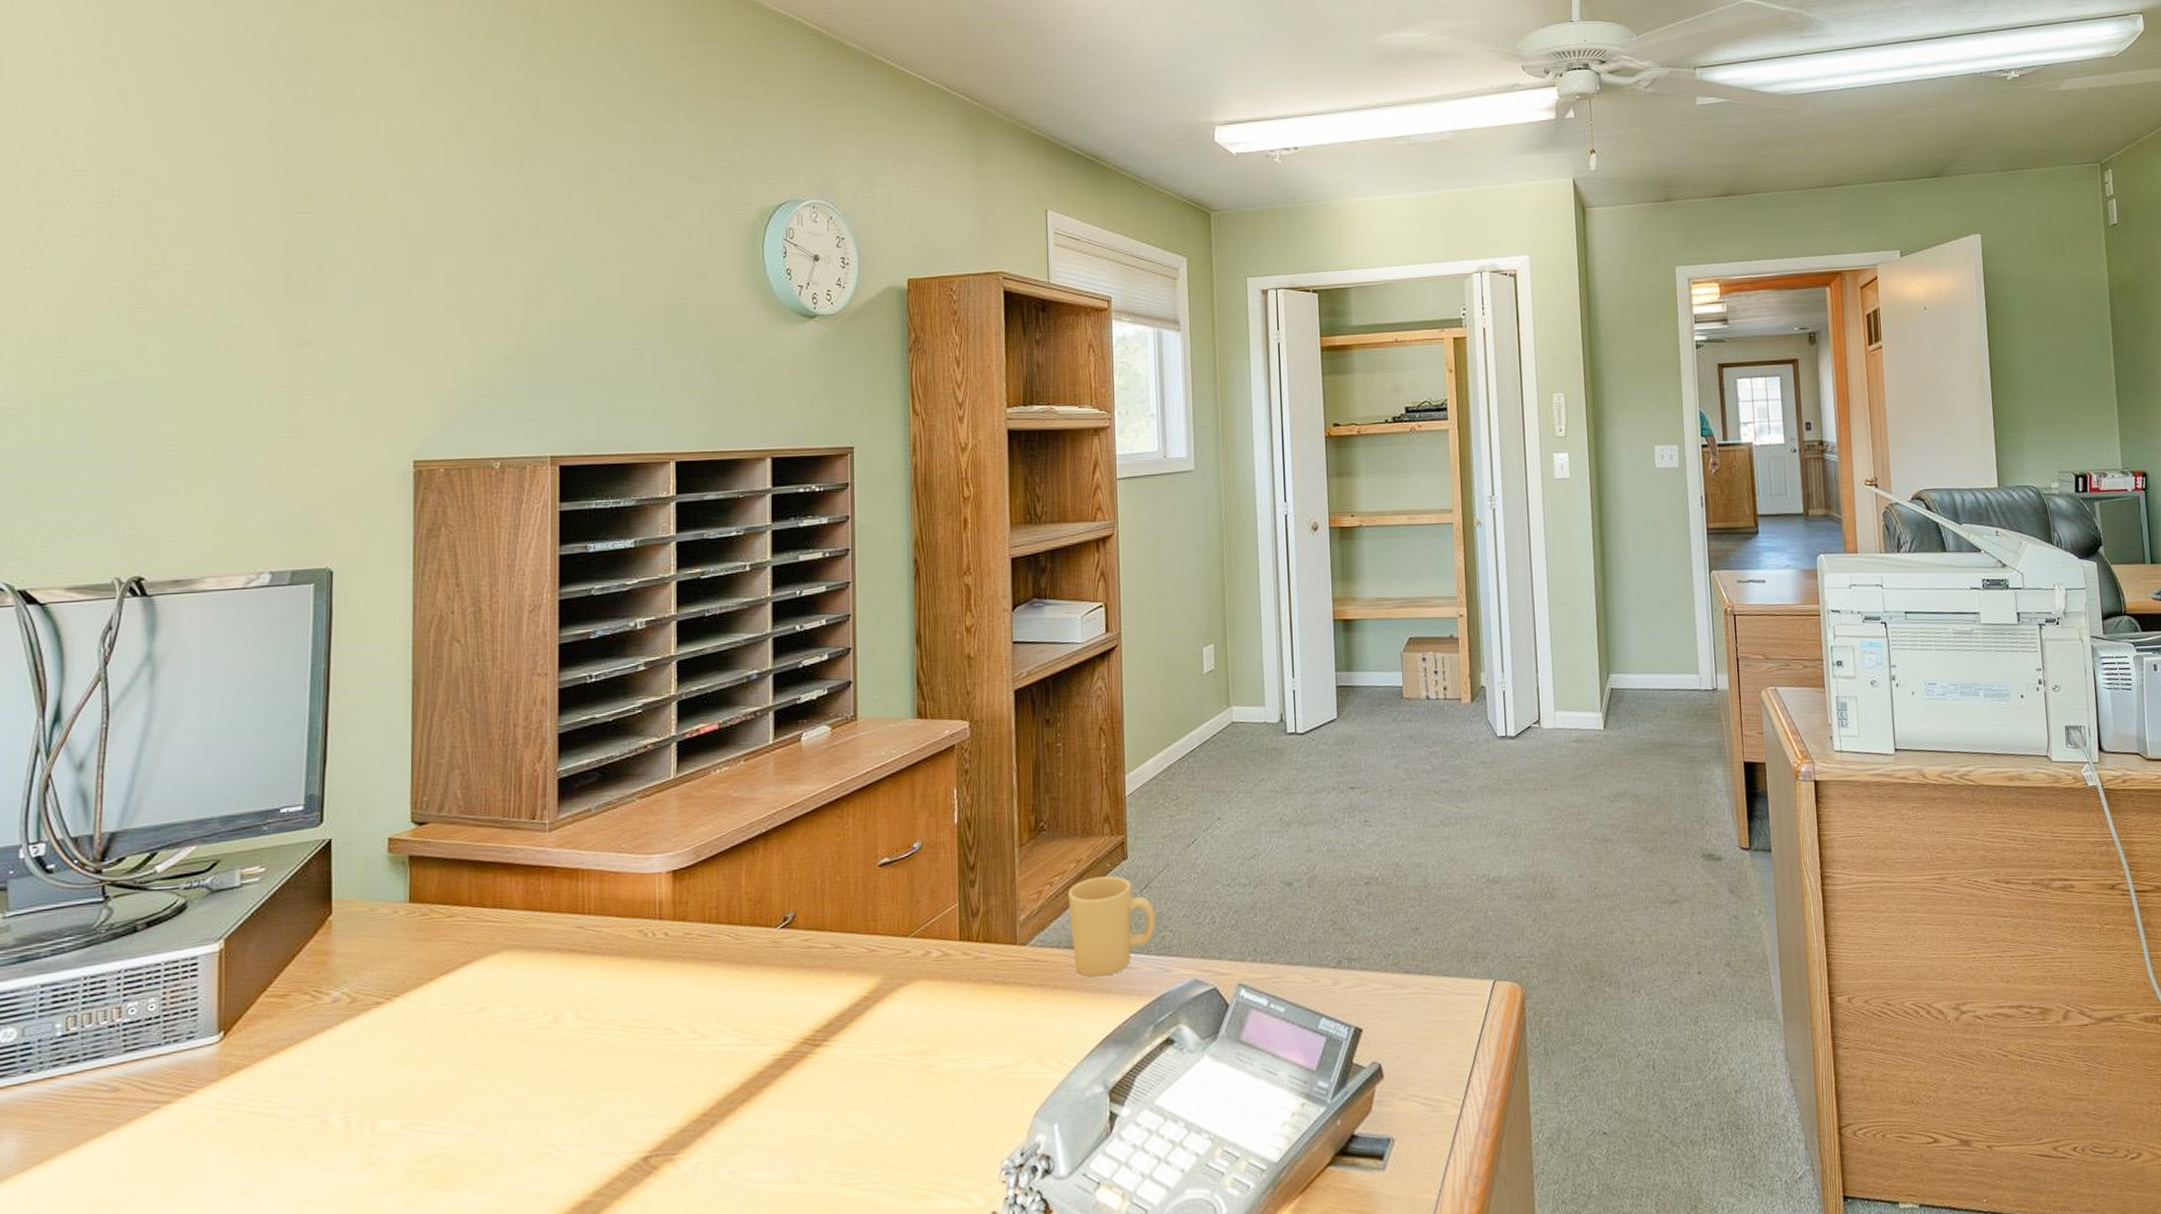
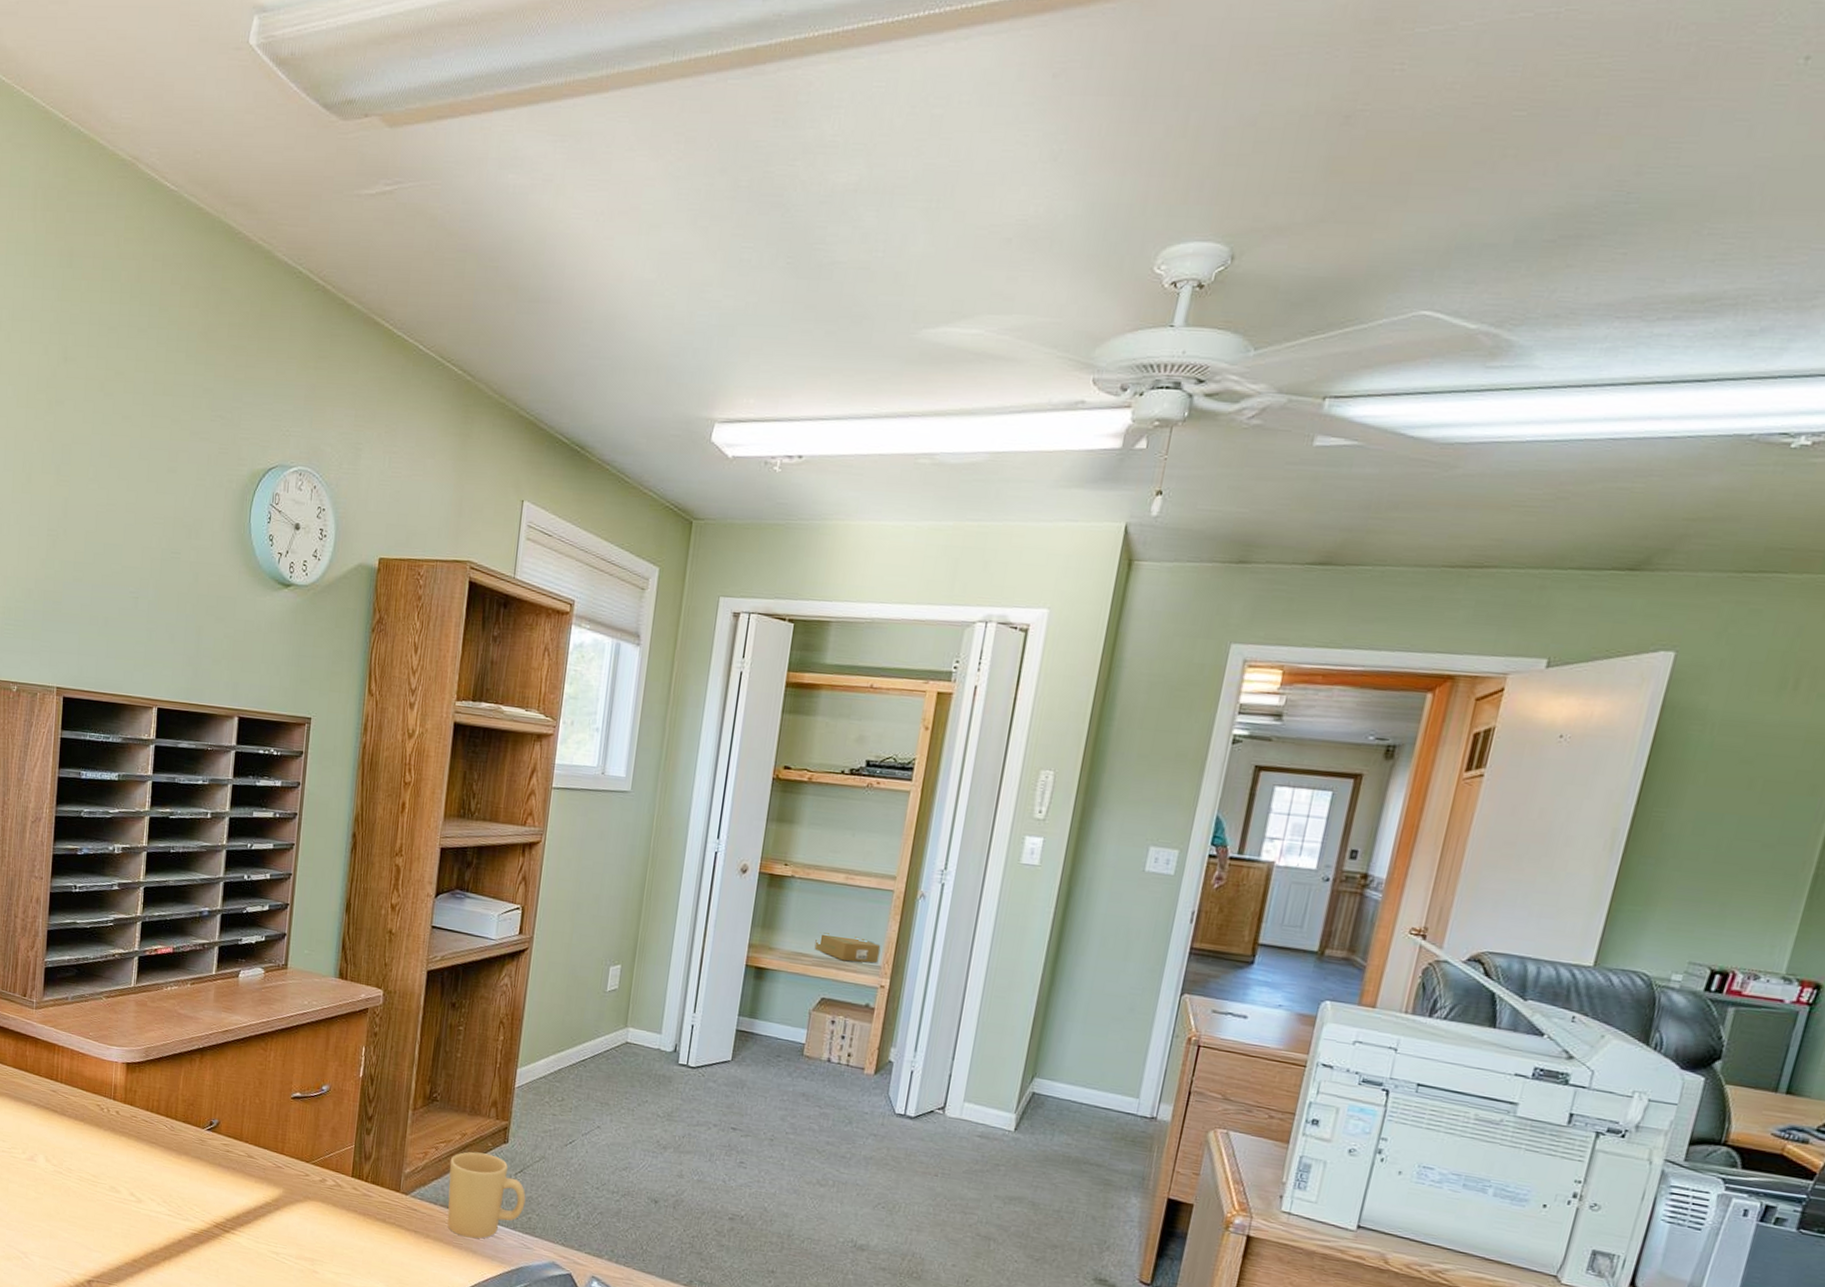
box: none [1393,572,1453,598] -> present [814,932,881,964]

